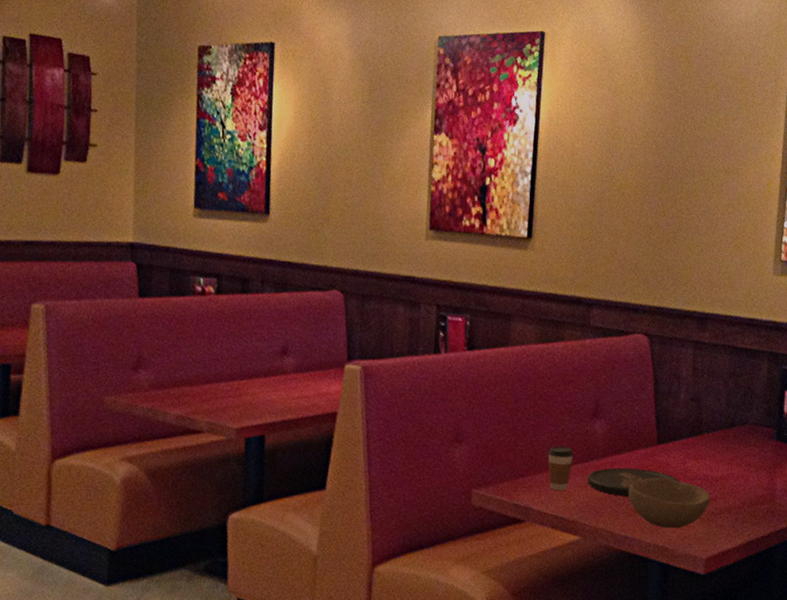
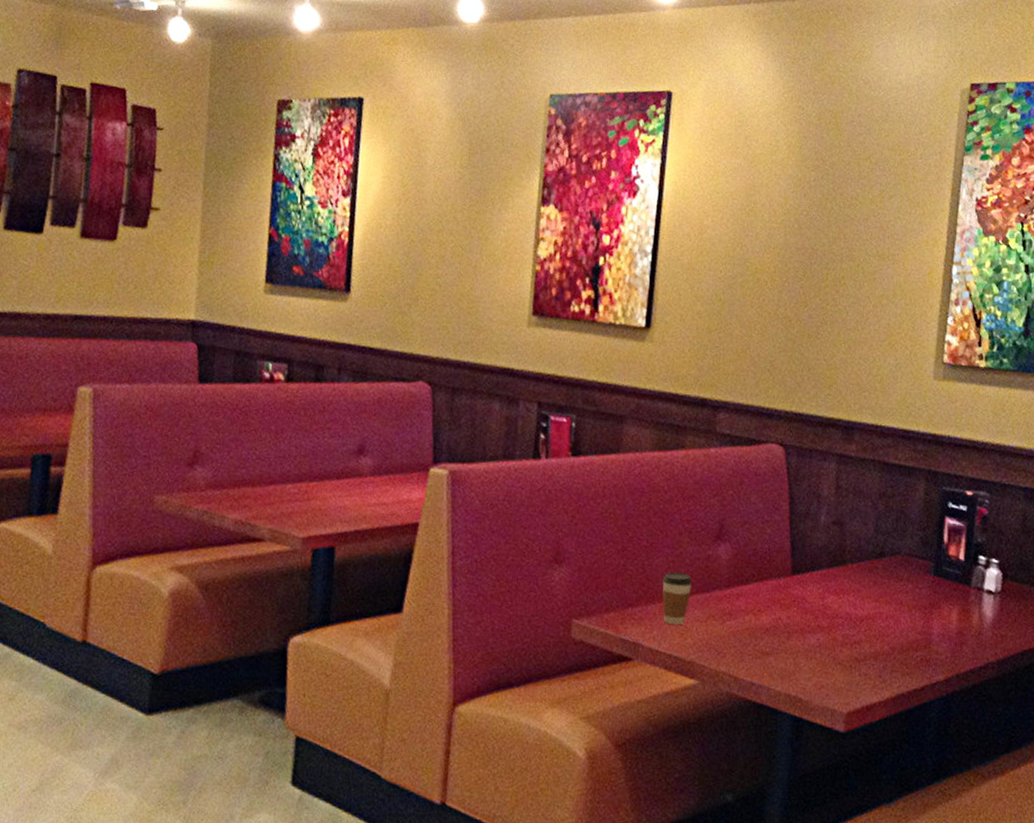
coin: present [587,468,680,497] -> none [708,600,818,635]
bowl: present [628,477,710,529] -> none [755,613,854,676]

